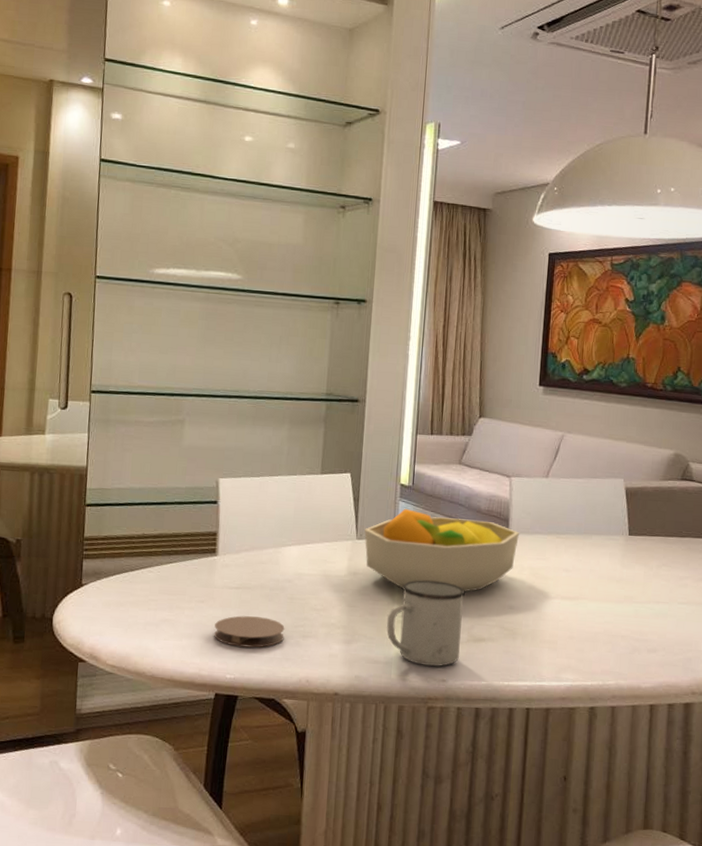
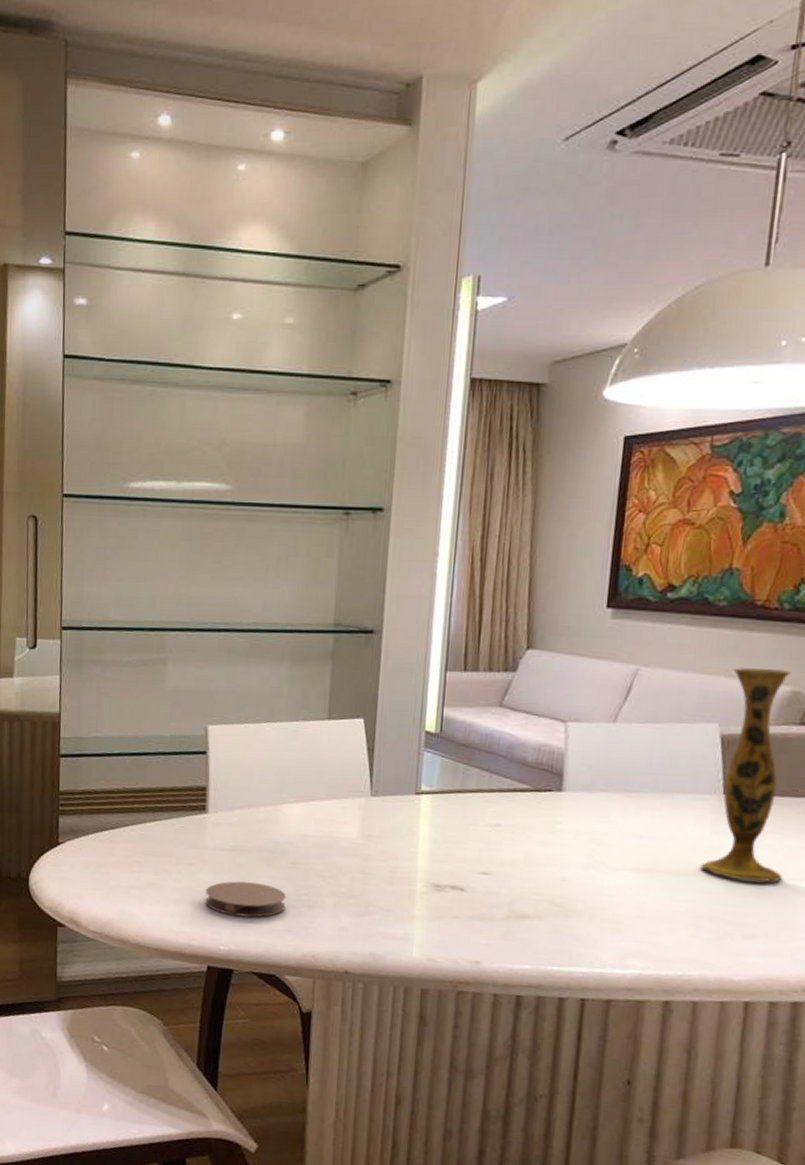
fruit bowl: present [364,508,519,592] -> none [380,759,576,860]
mug: present [387,580,465,667] -> none [407,844,505,946]
vase: none [613,435,675,606] -> present [699,668,793,883]

